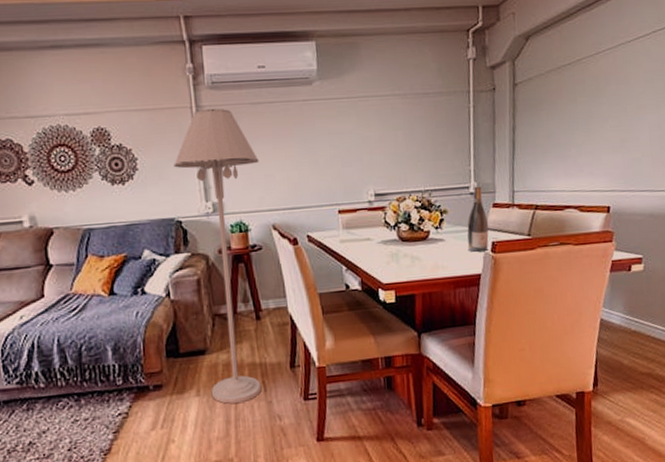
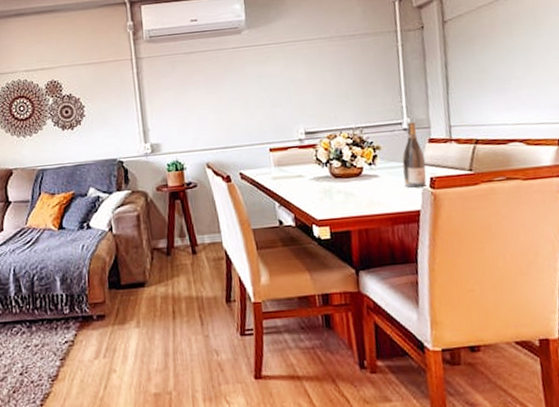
floor lamp: present [174,108,262,404] -> none [116,59,199,337]

